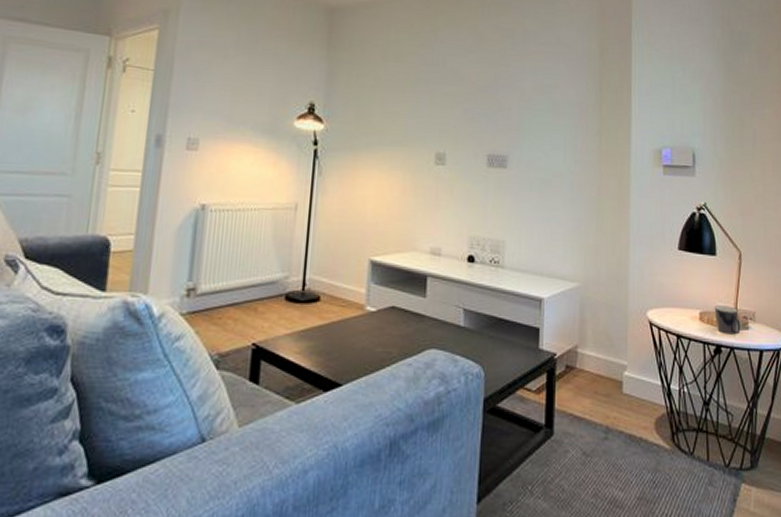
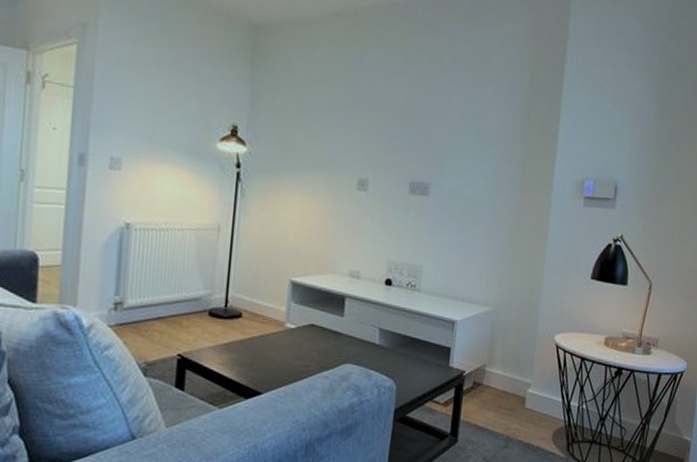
mug: present [714,306,741,336] -> none [619,332,643,360]

